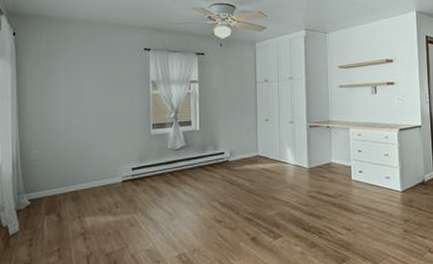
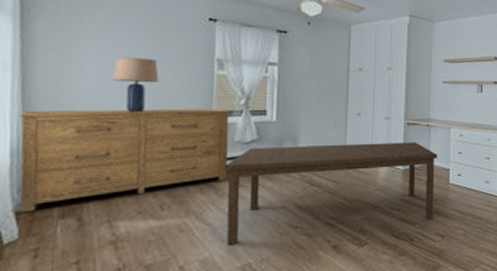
dresser: none [17,121,164,211] -> present [19,108,231,213]
lamp: none [78,84,110,128] -> present [113,56,159,112]
dining table: none [160,142,339,237] -> present [223,142,438,245]

